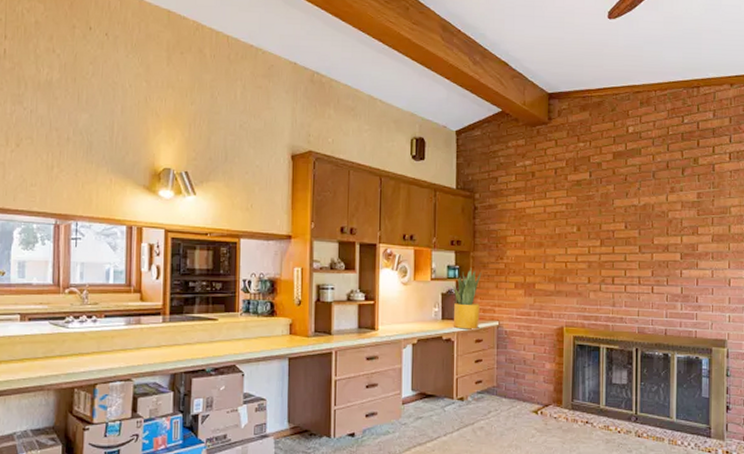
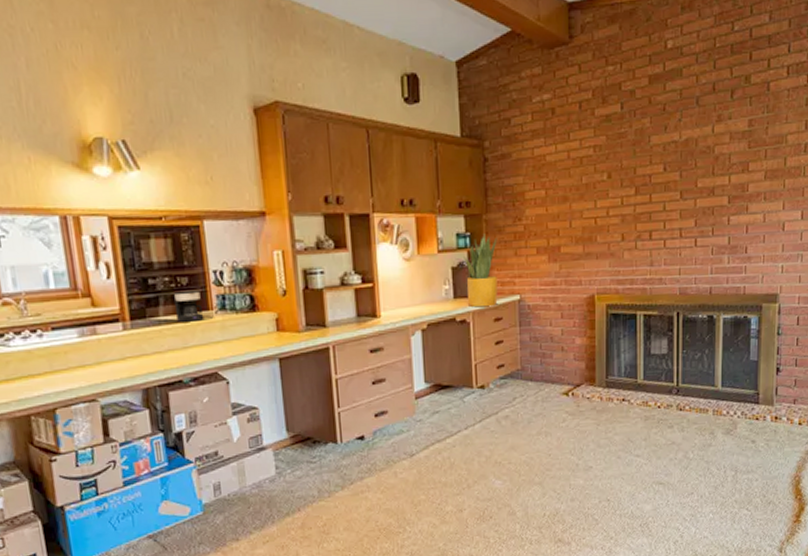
coffee maker: none [196,294,239,321] -> present [163,289,214,324]

